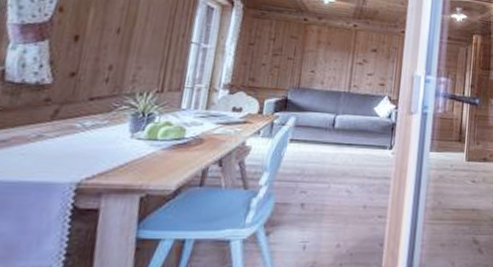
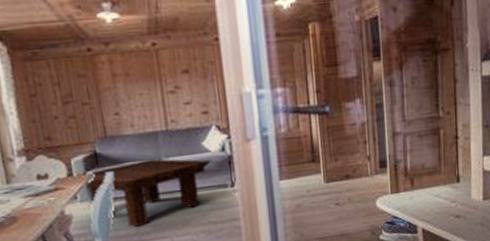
coffee table: none [266,112,378,170] -> present [77,158,211,228]

